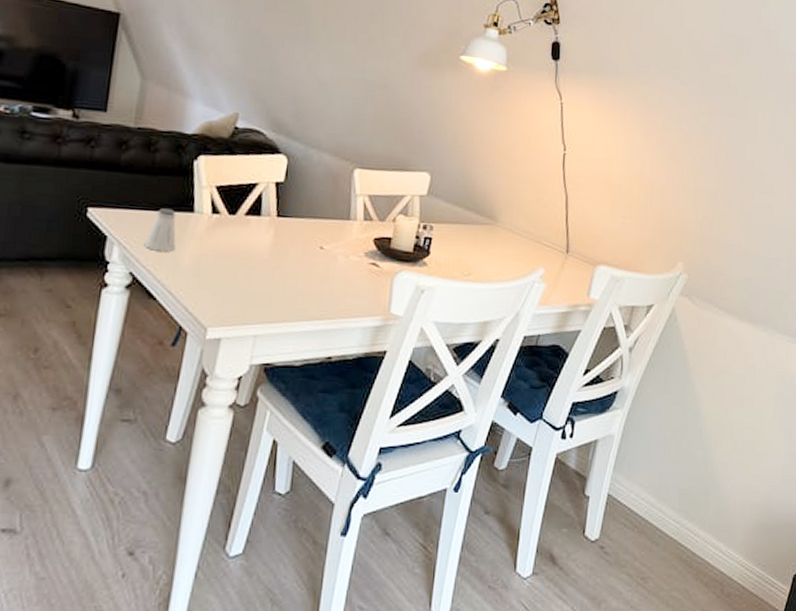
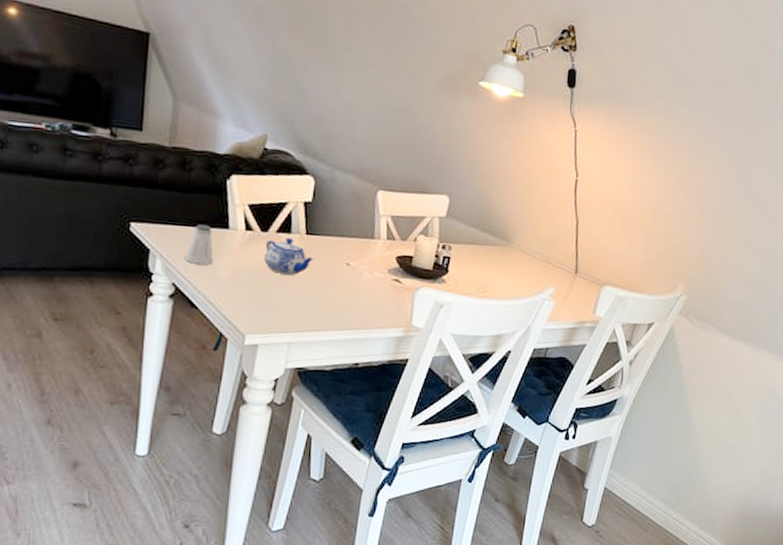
teapot: none [231,221,284,261] -> present [264,238,313,275]

